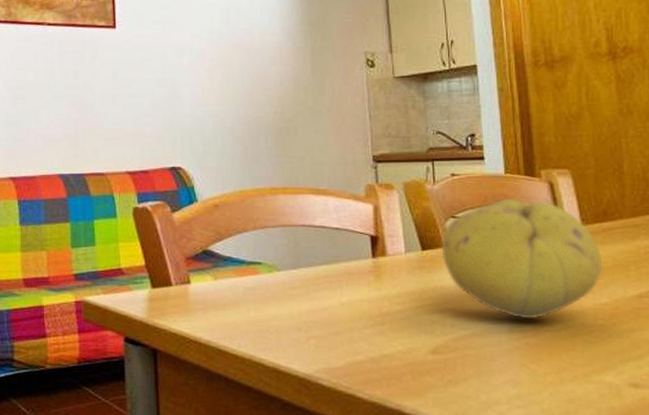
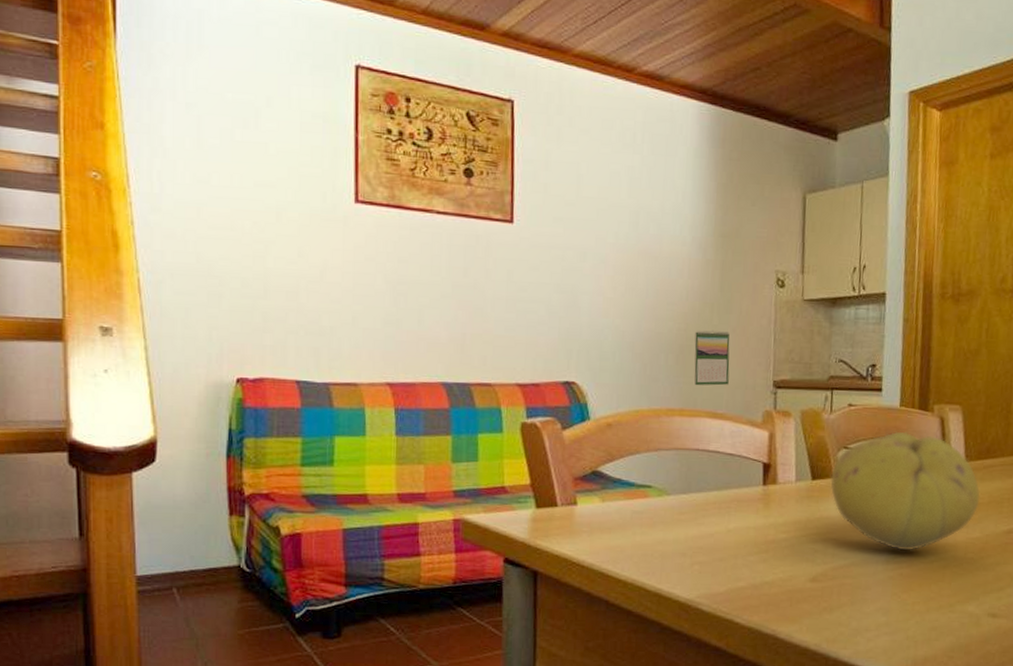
calendar: none [292,111,328,165] -> present [694,330,730,386]

